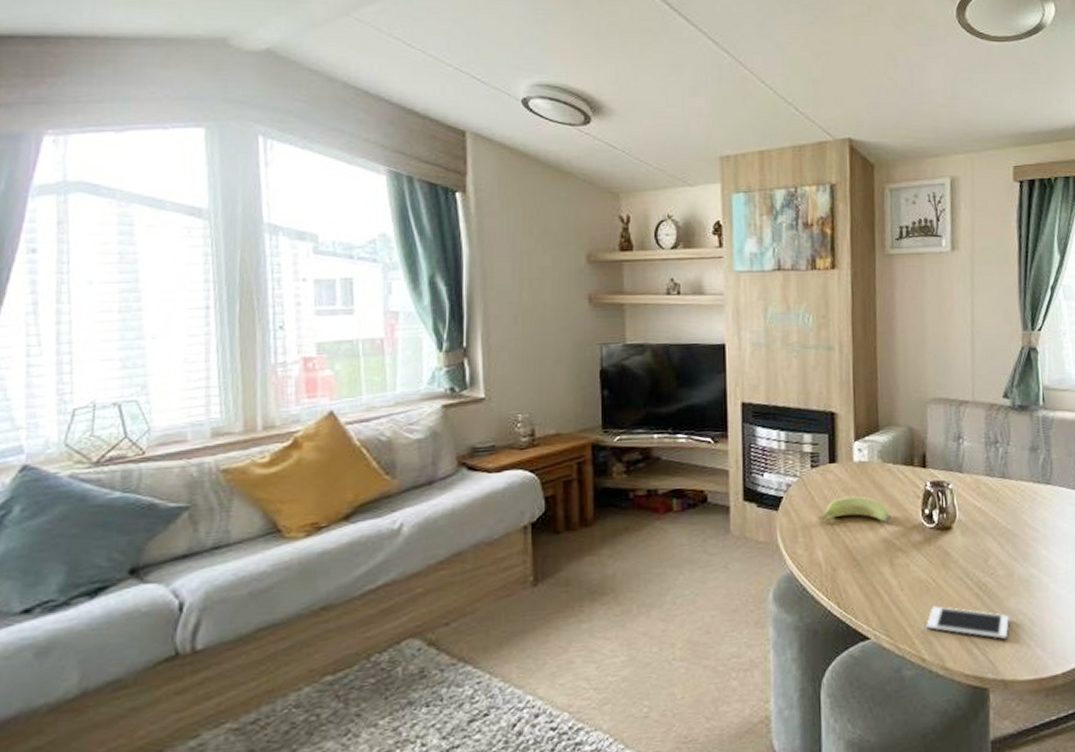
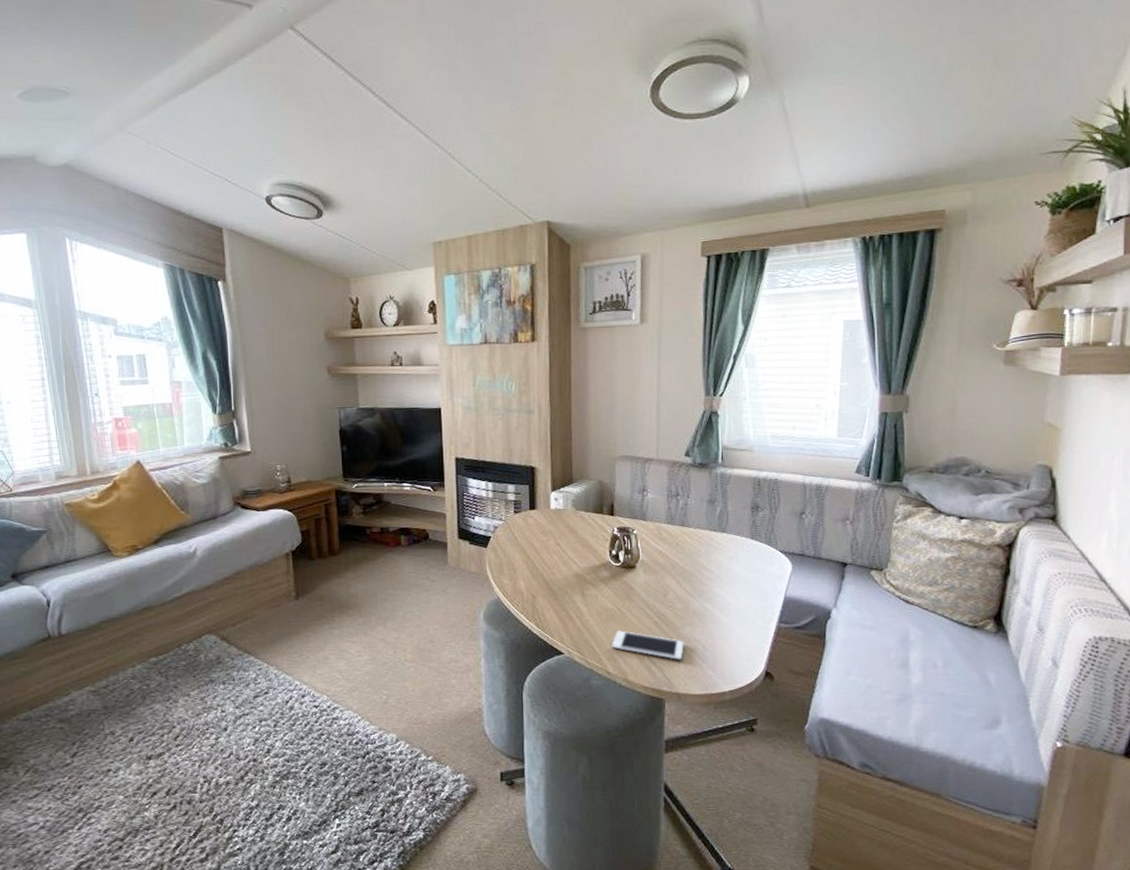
banana: present [818,496,891,522] -> none [520,537,582,560]

